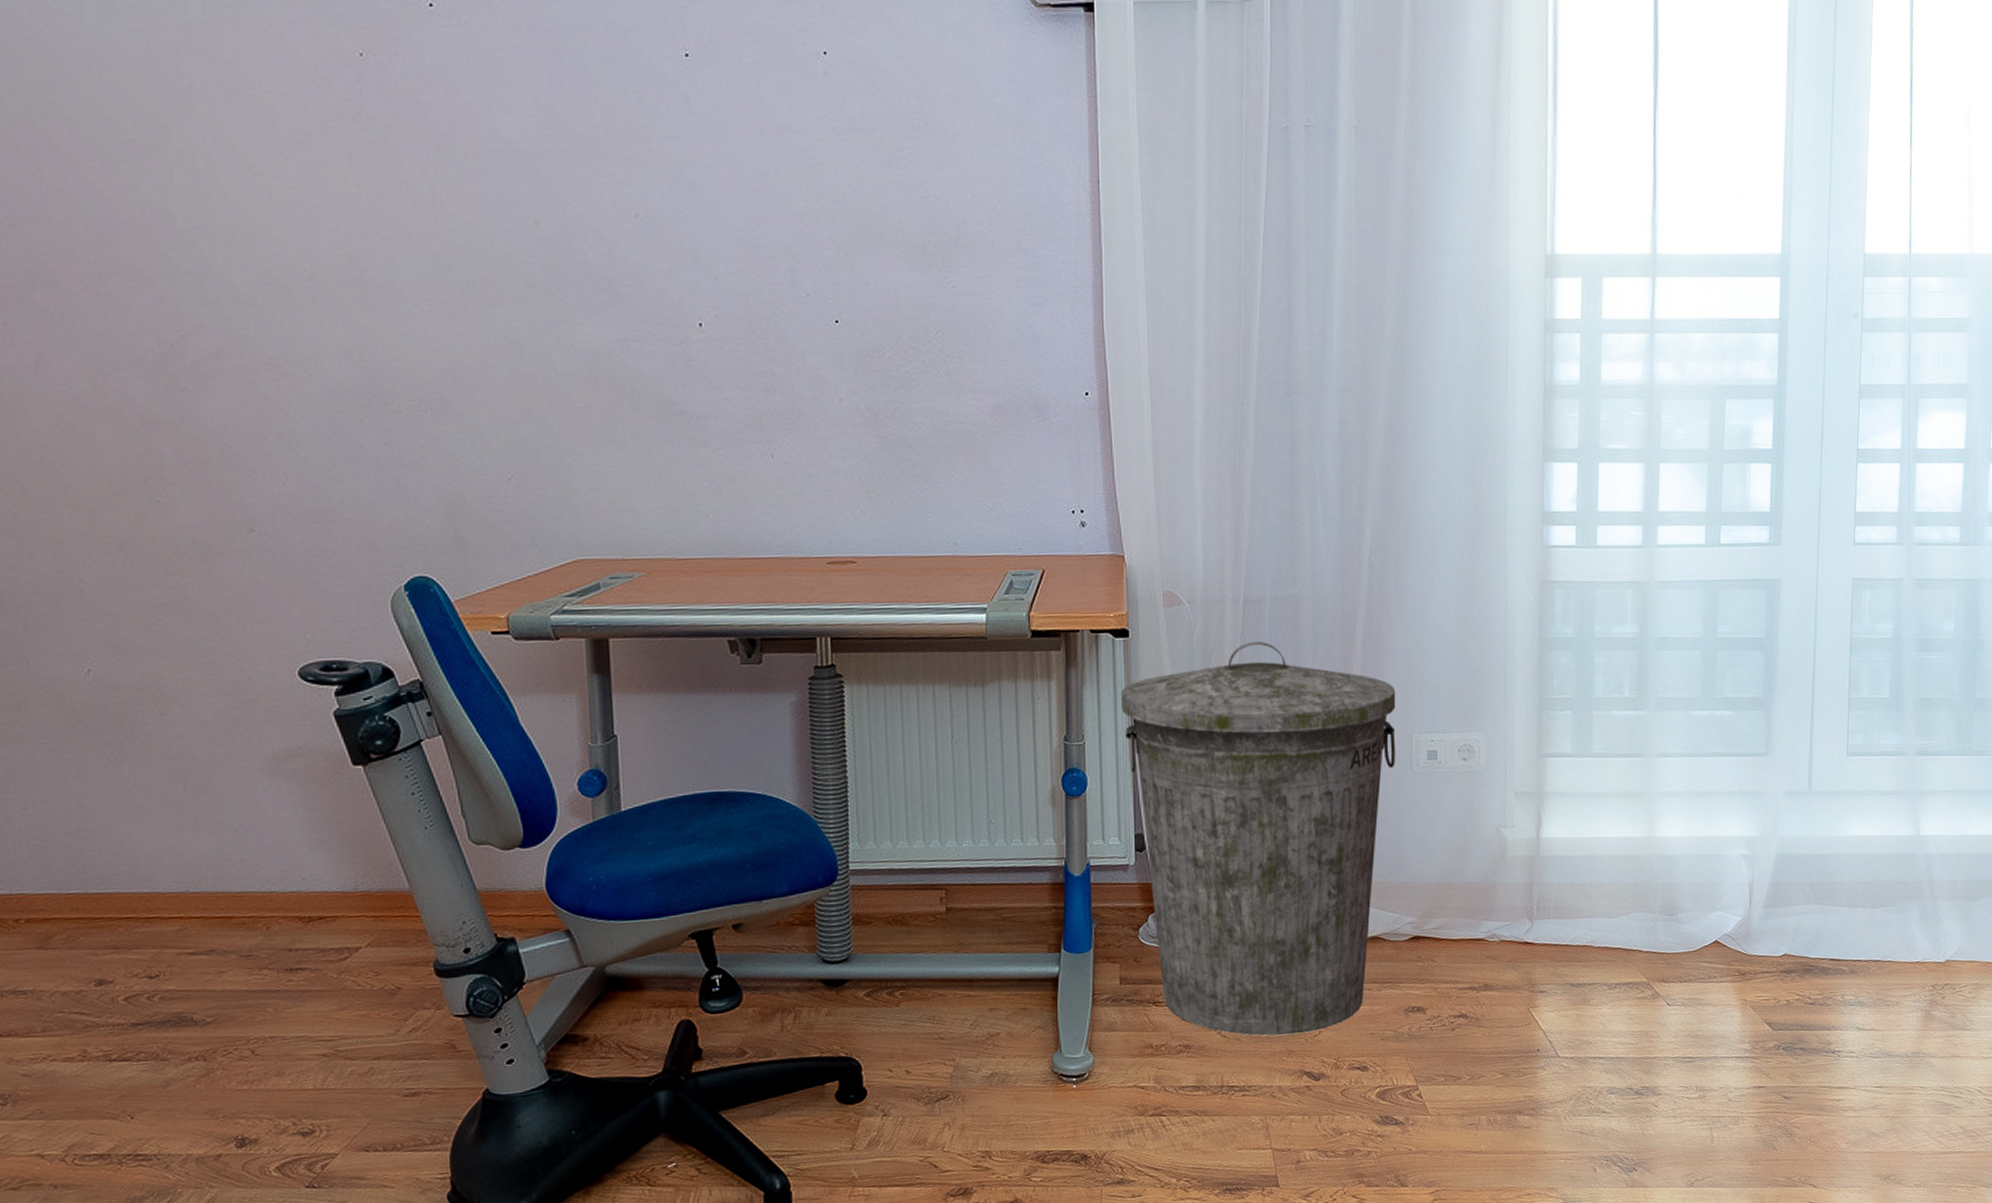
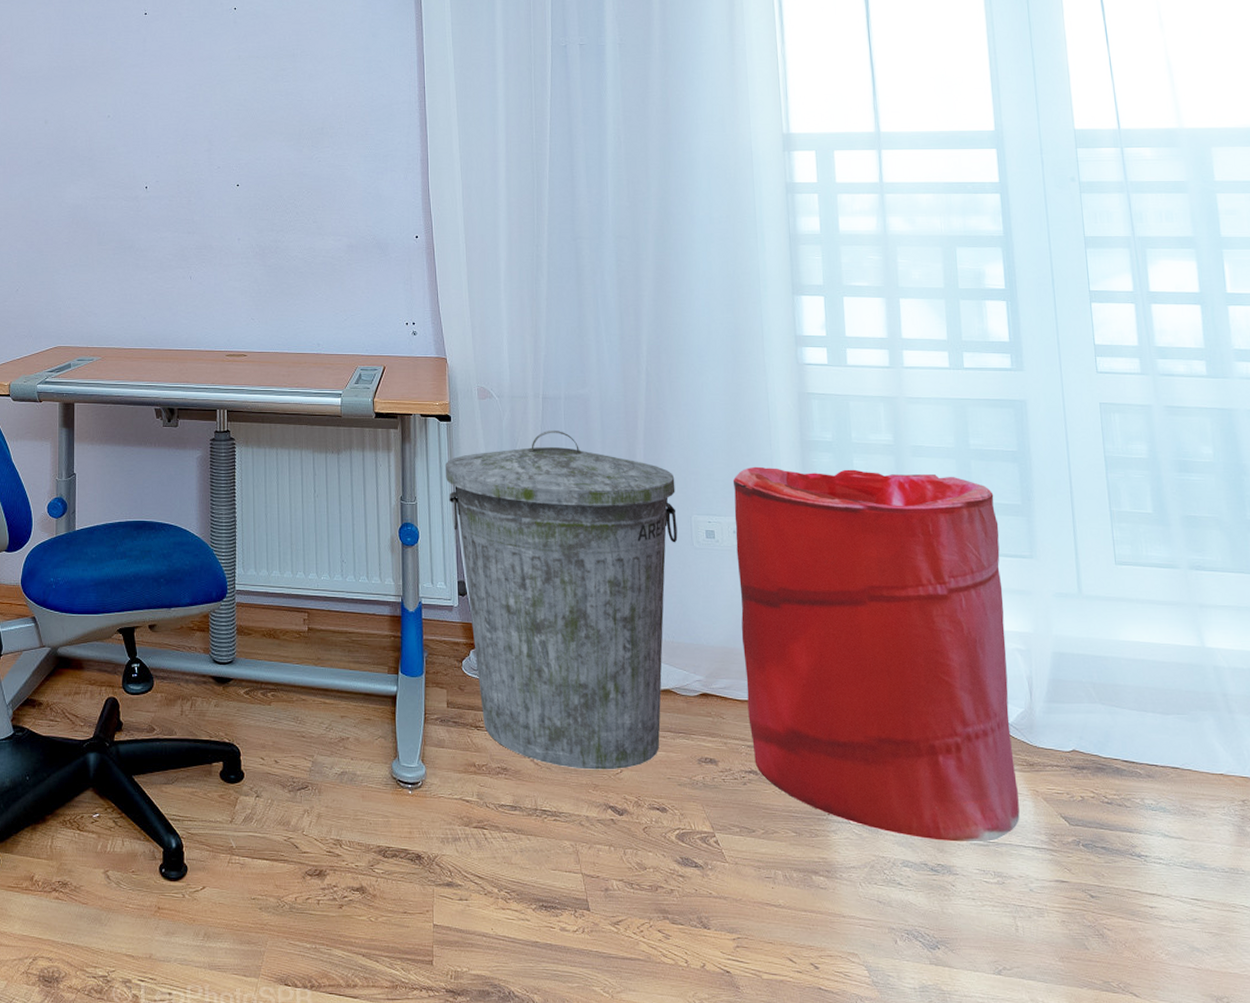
laundry hamper: none [1459,668,1738,1063] -> present [732,466,1020,843]

